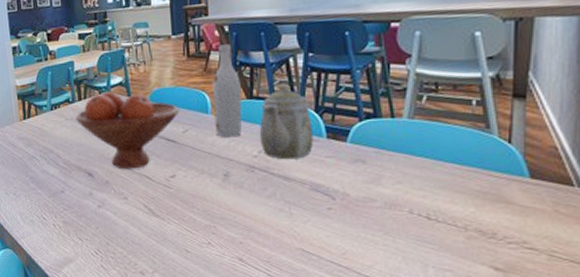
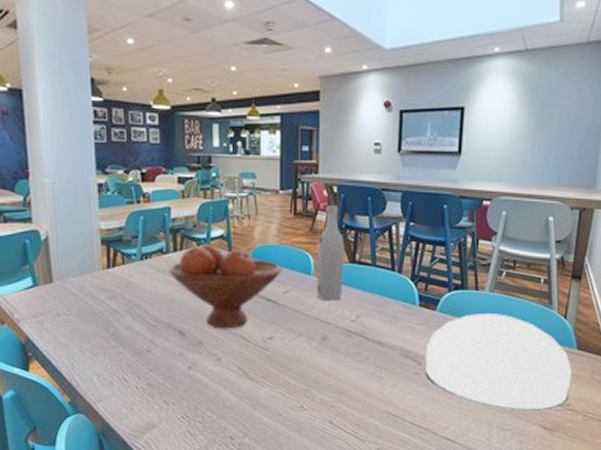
teapot: present [260,83,314,160] -> none [359,250,408,325]
plate: none [338,141,527,249] -> present [425,313,572,411]

